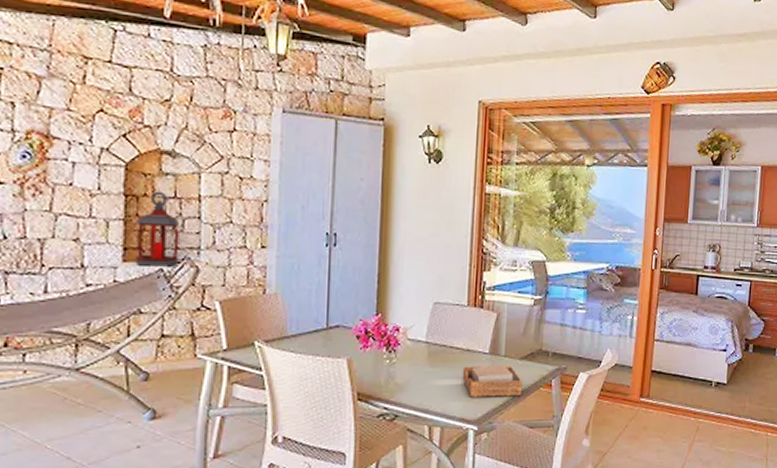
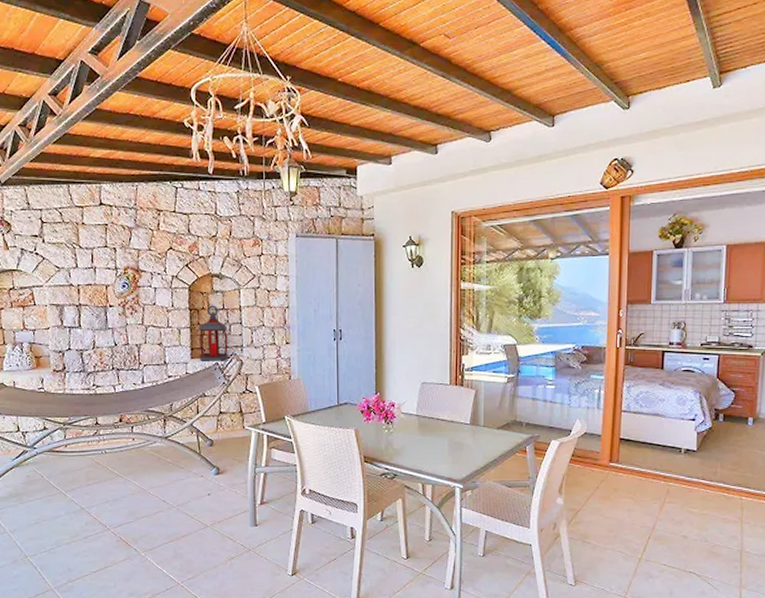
napkin holder: present [462,366,522,397] -> none [448,434,500,461]

